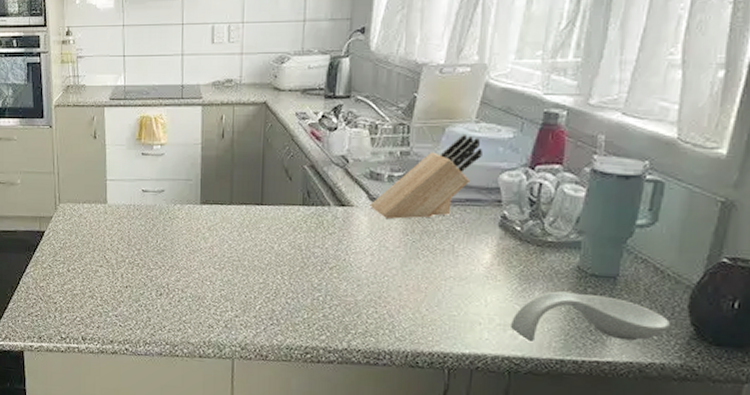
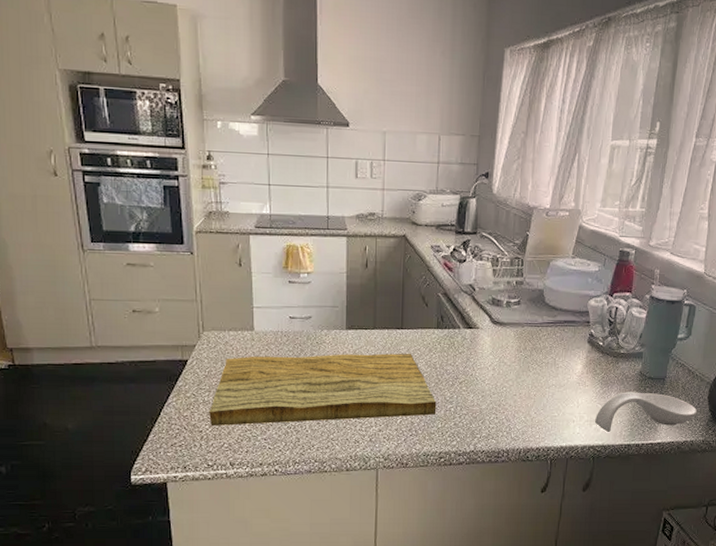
cutting board: none [63,229,302,304] -> present [209,353,437,426]
knife block: present [369,133,483,219] -> none [492,267,577,338]

